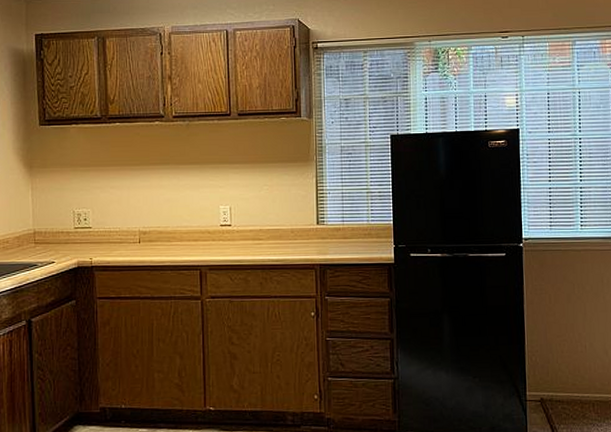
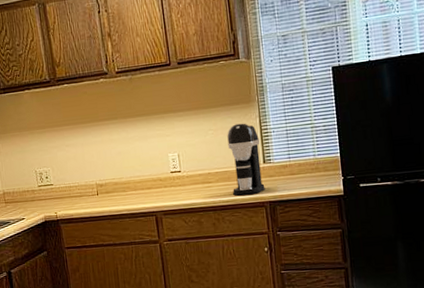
coffee maker: none [282,181,317,256] -> present [227,123,265,196]

